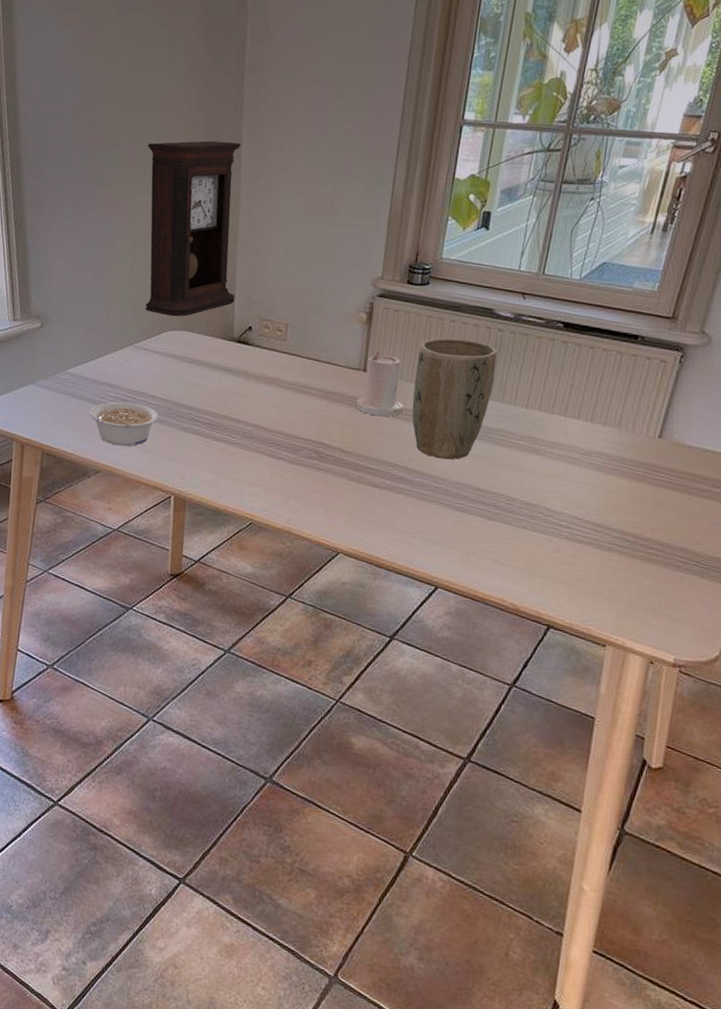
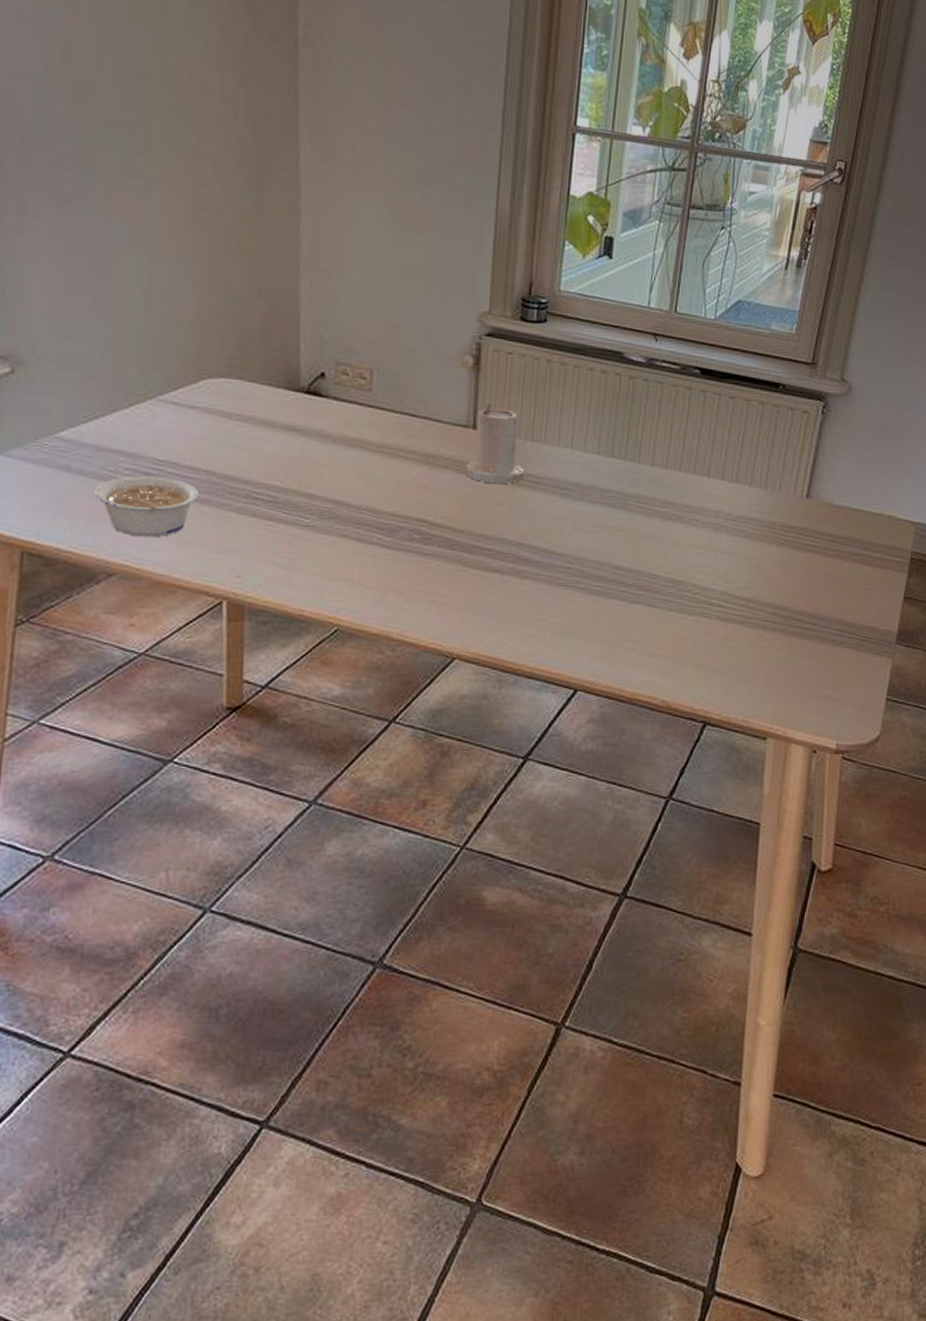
pendulum clock: present [145,140,241,317] -> none [164,124,300,360]
plant pot: present [412,337,497,460] -> none [535,386,630,534]

